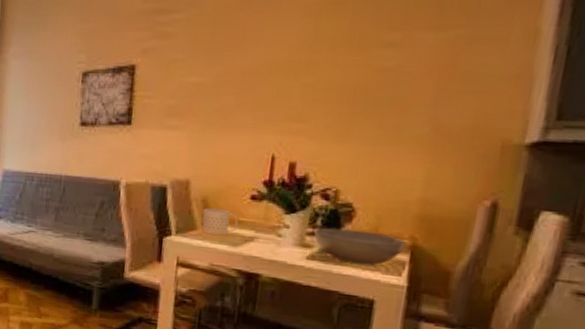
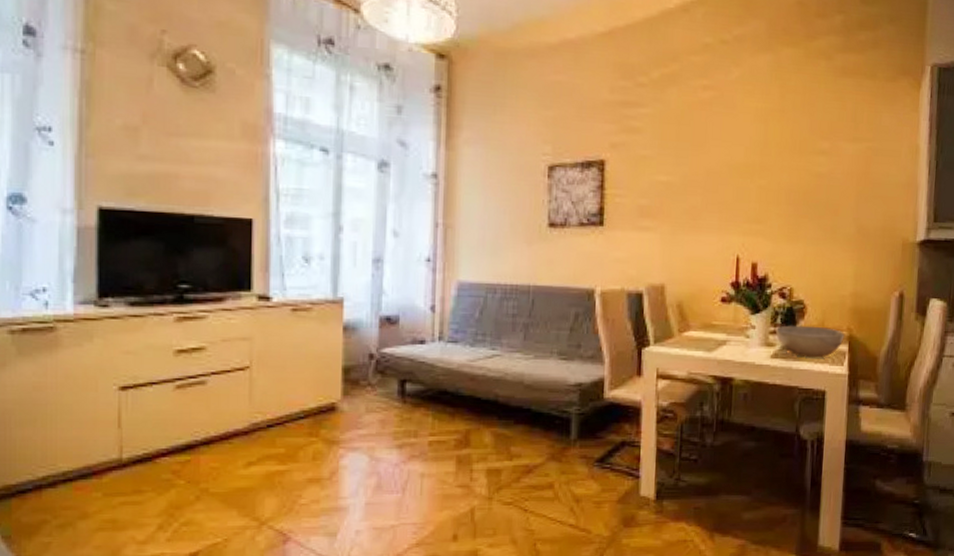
mug: present [201,208,238,236] -> none [678,314,711,342]

